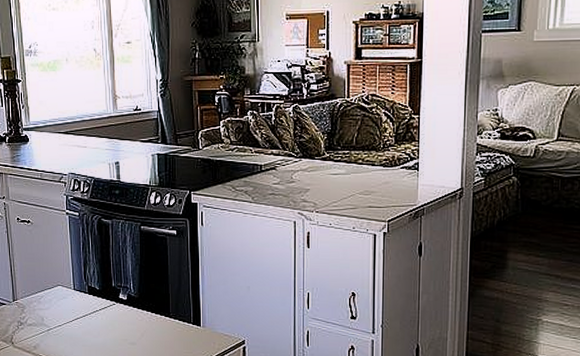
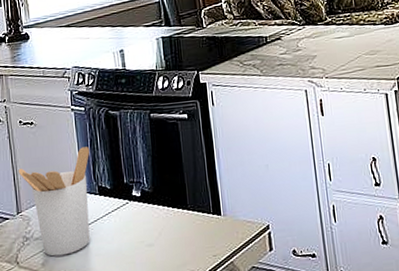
utensil holder: none [15,249,82,342] -> present [18,146,90,257]

